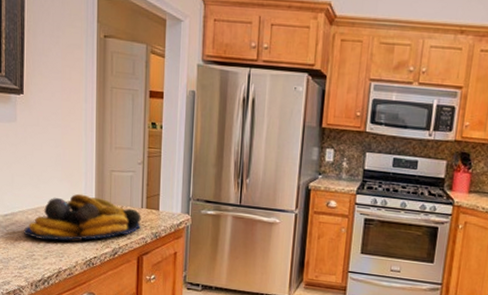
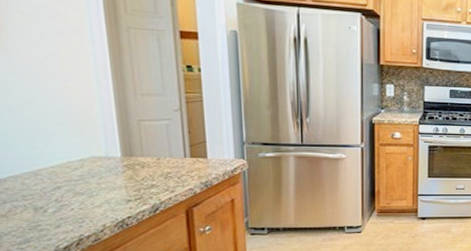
fruit bowl: present [23,193,141,241] -> none [19,149,187,206]

